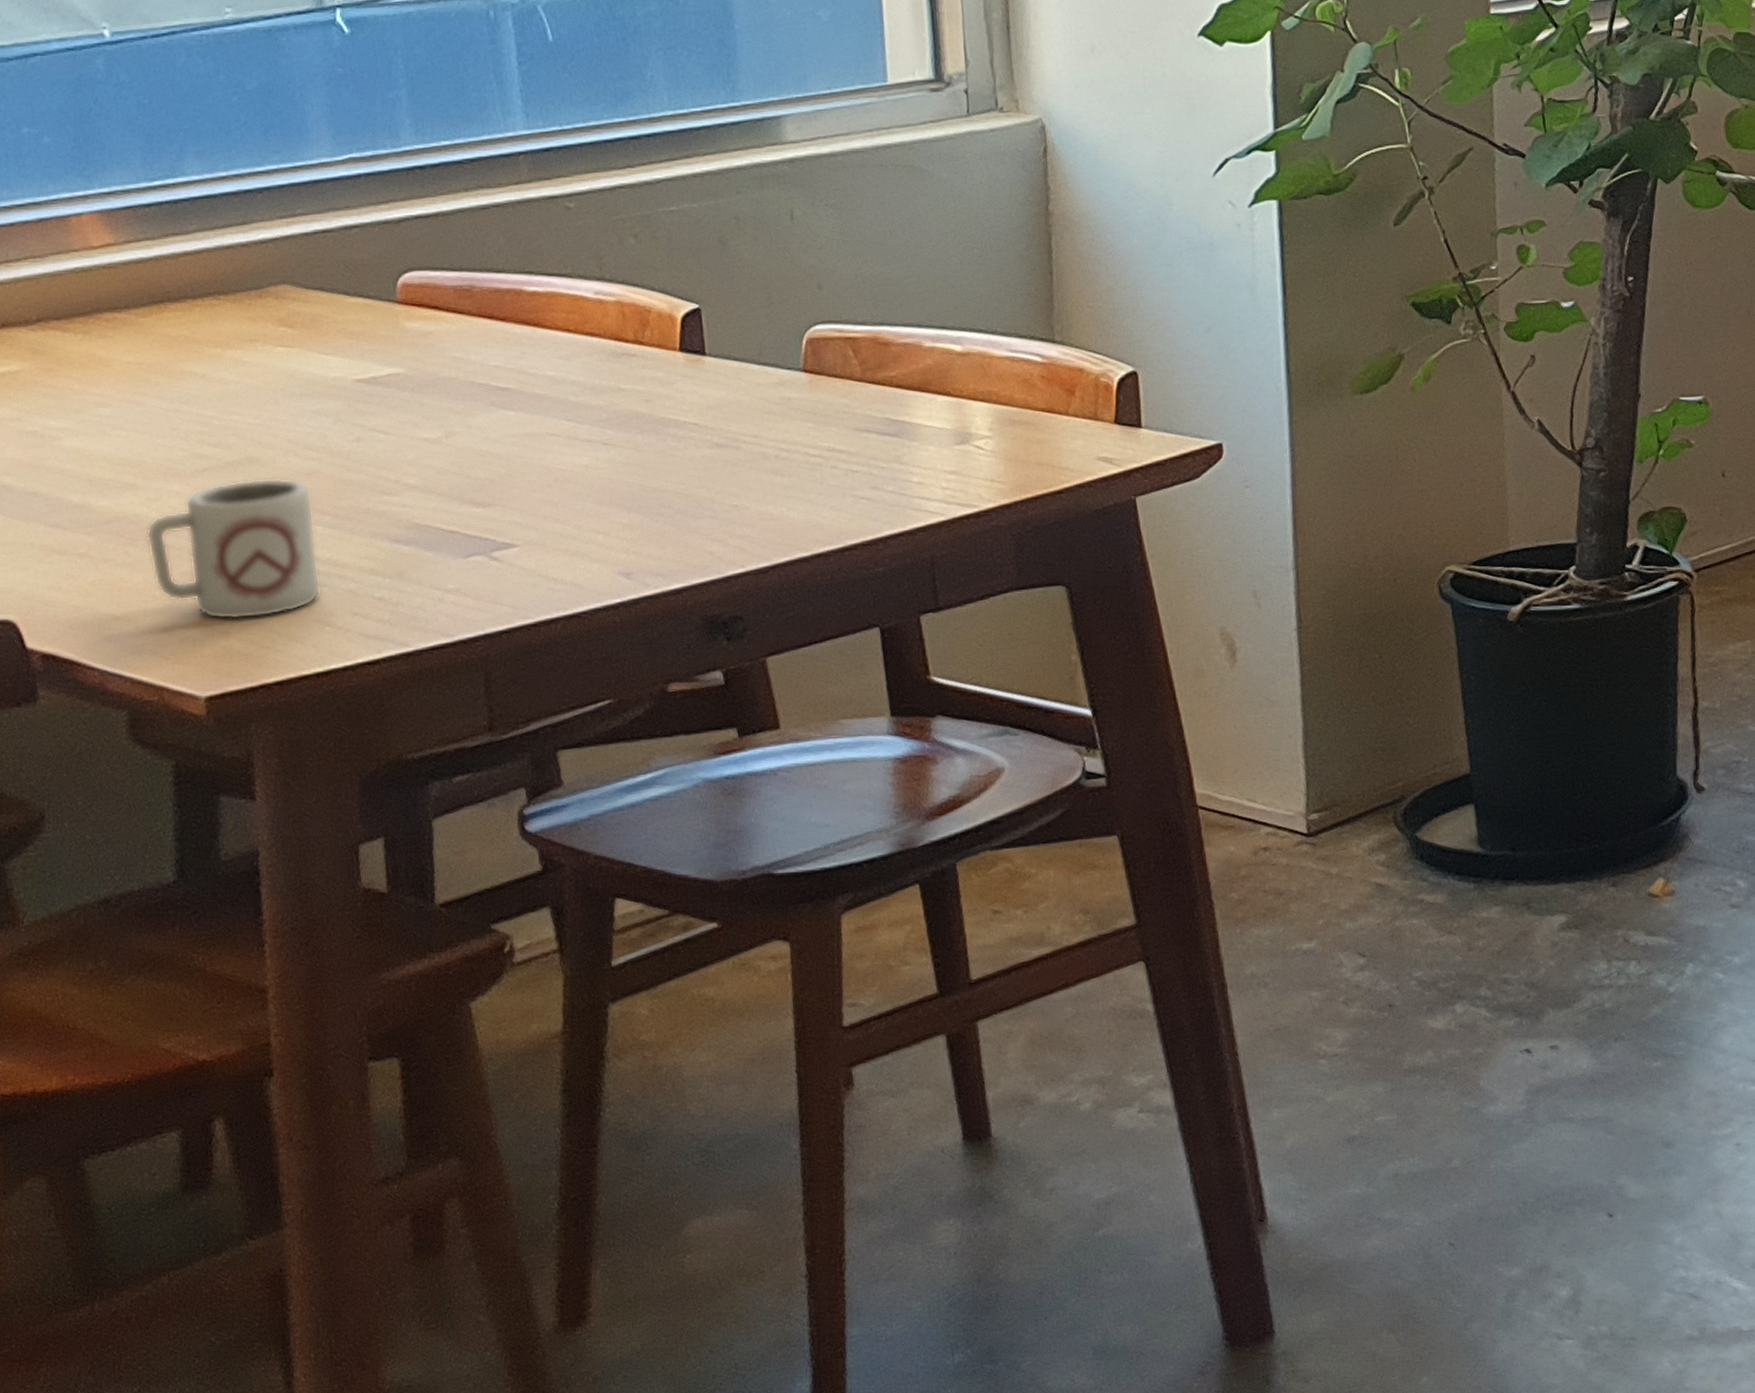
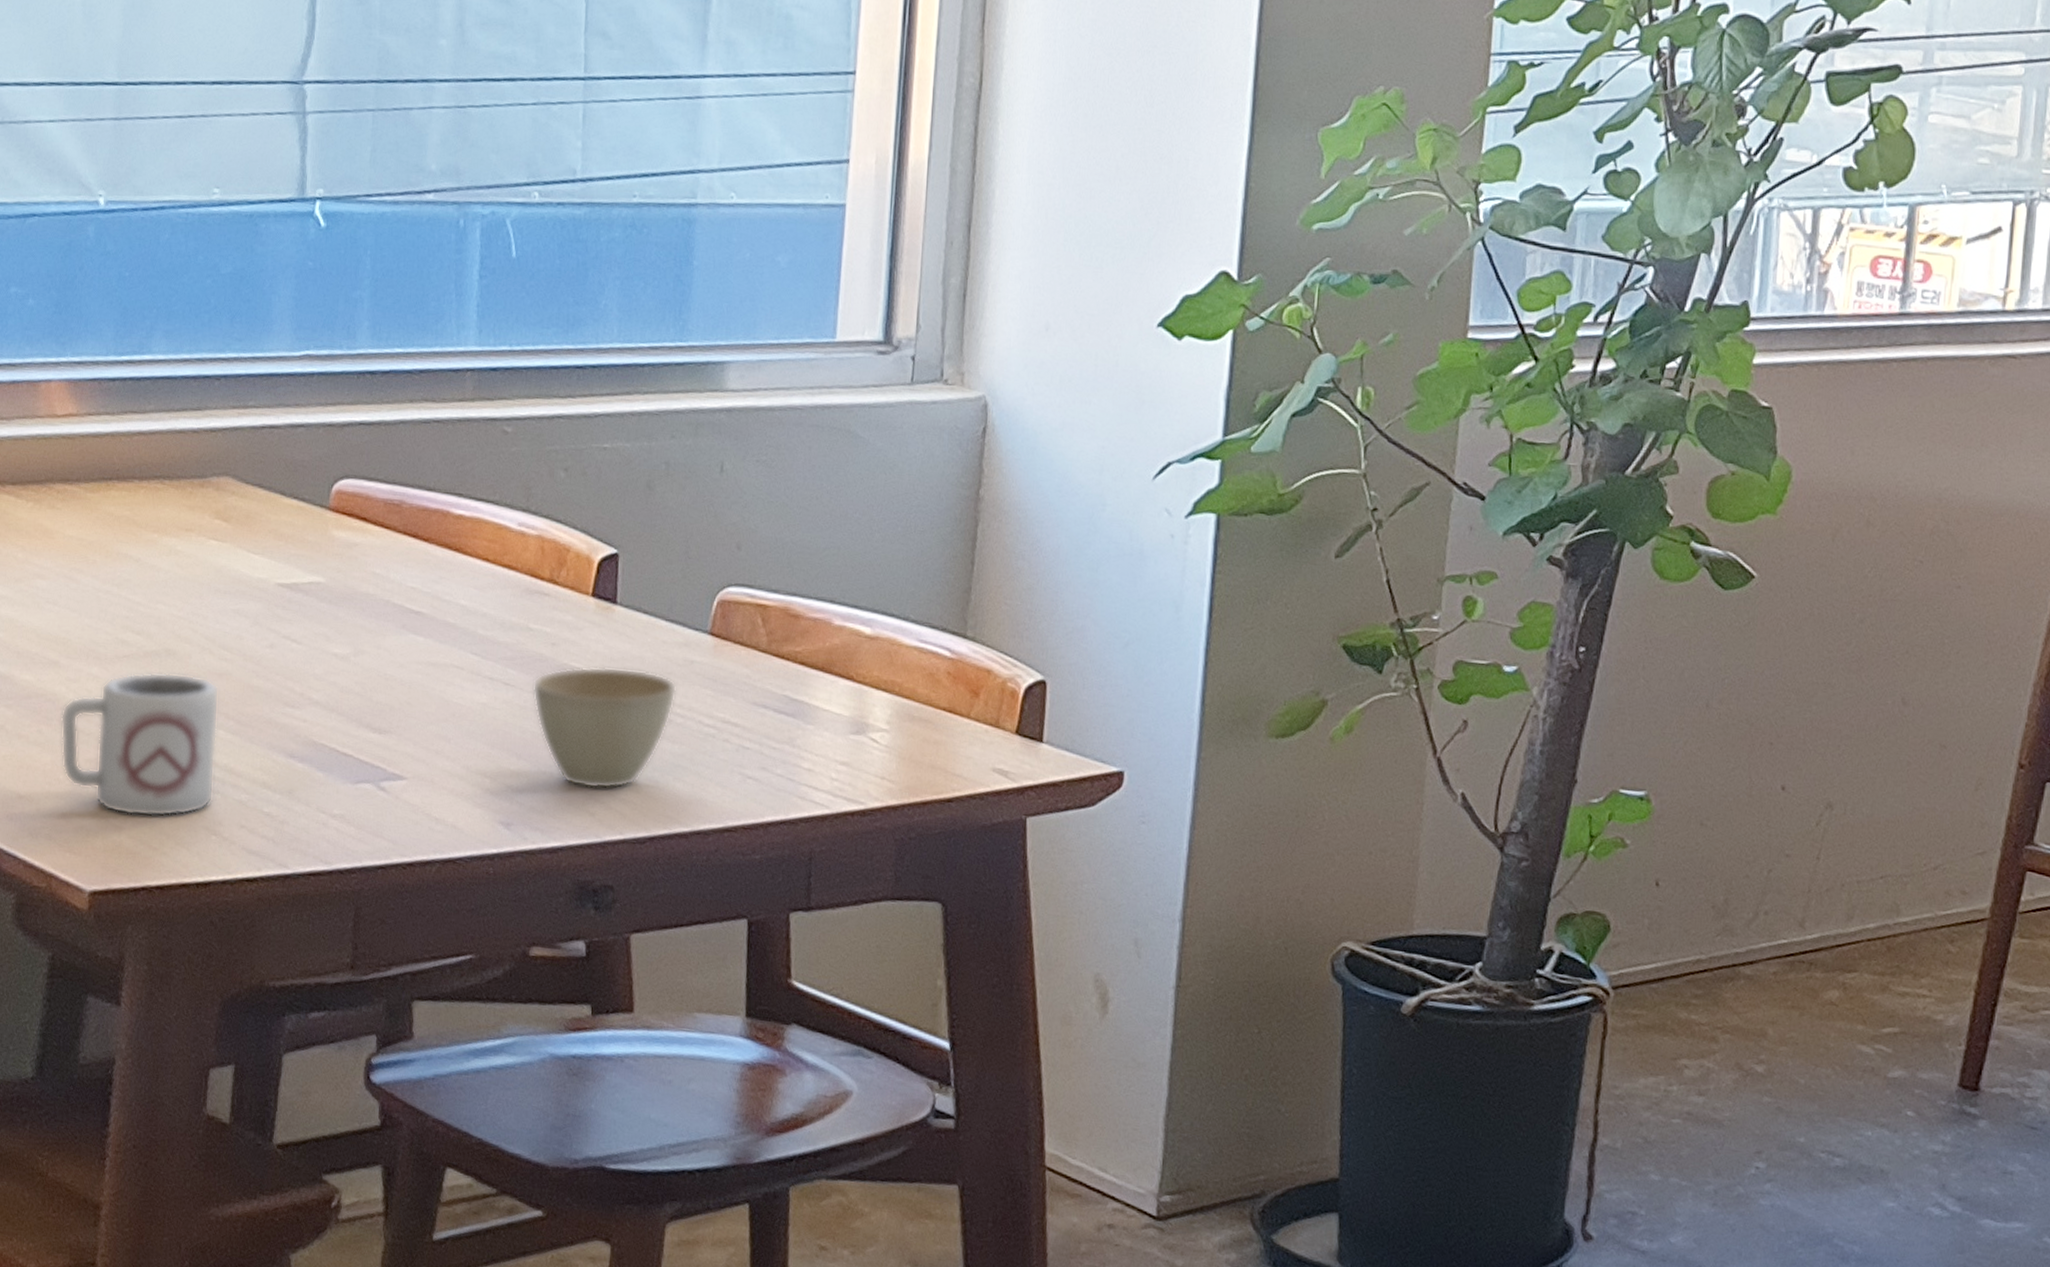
cup: none [632,413,779,530] -> present [532,666,677,790]

